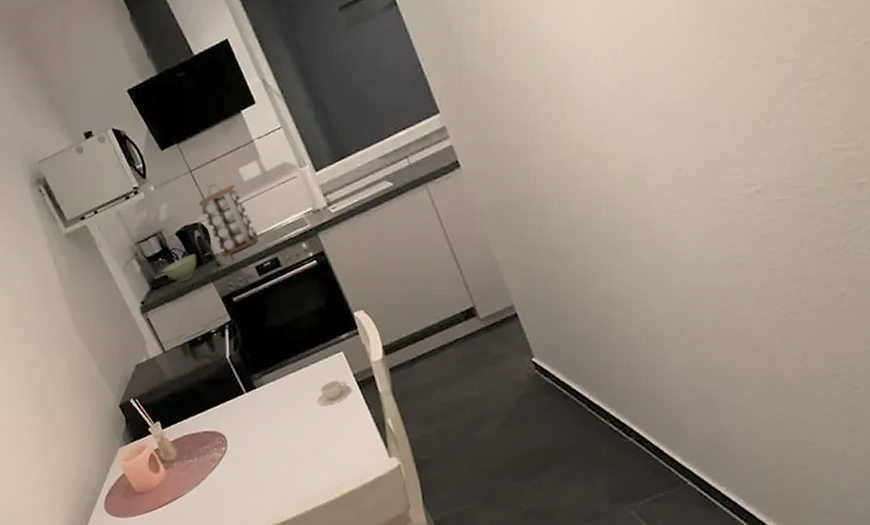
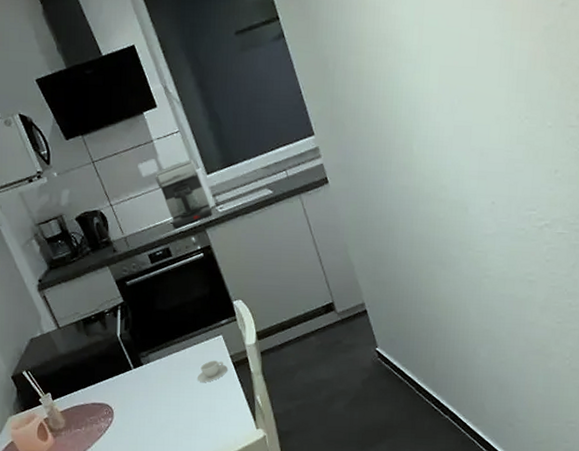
bowl: present [163,254,197,283] -> none [61,238,95,265]
spice rack: present [198,183,259,257] -> none [99,176,153,244]
coffee maker: none [258,157,324,234] -> present [155,159,212,228]

